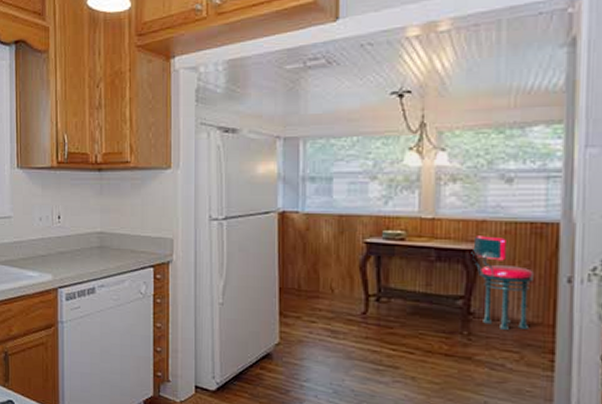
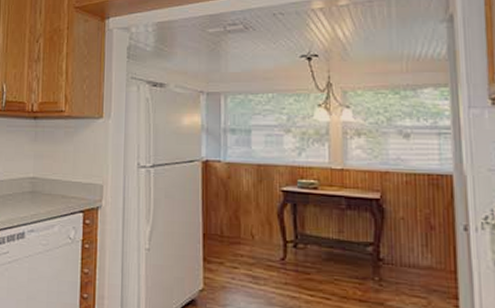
stool: present [471,236,533,330] -> none [377,186,434,276]

